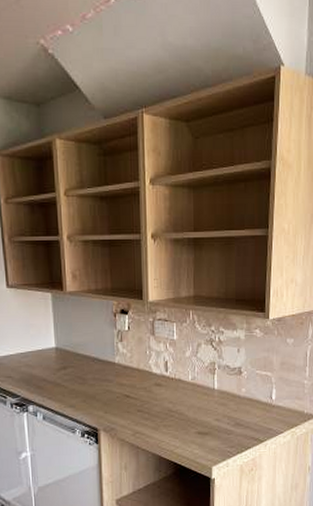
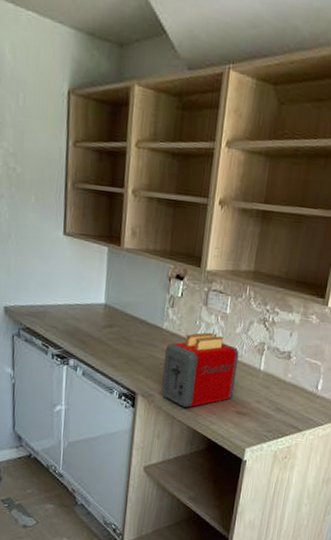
toaster: none [120,360,193,436] -> present [161,332,239,408]

